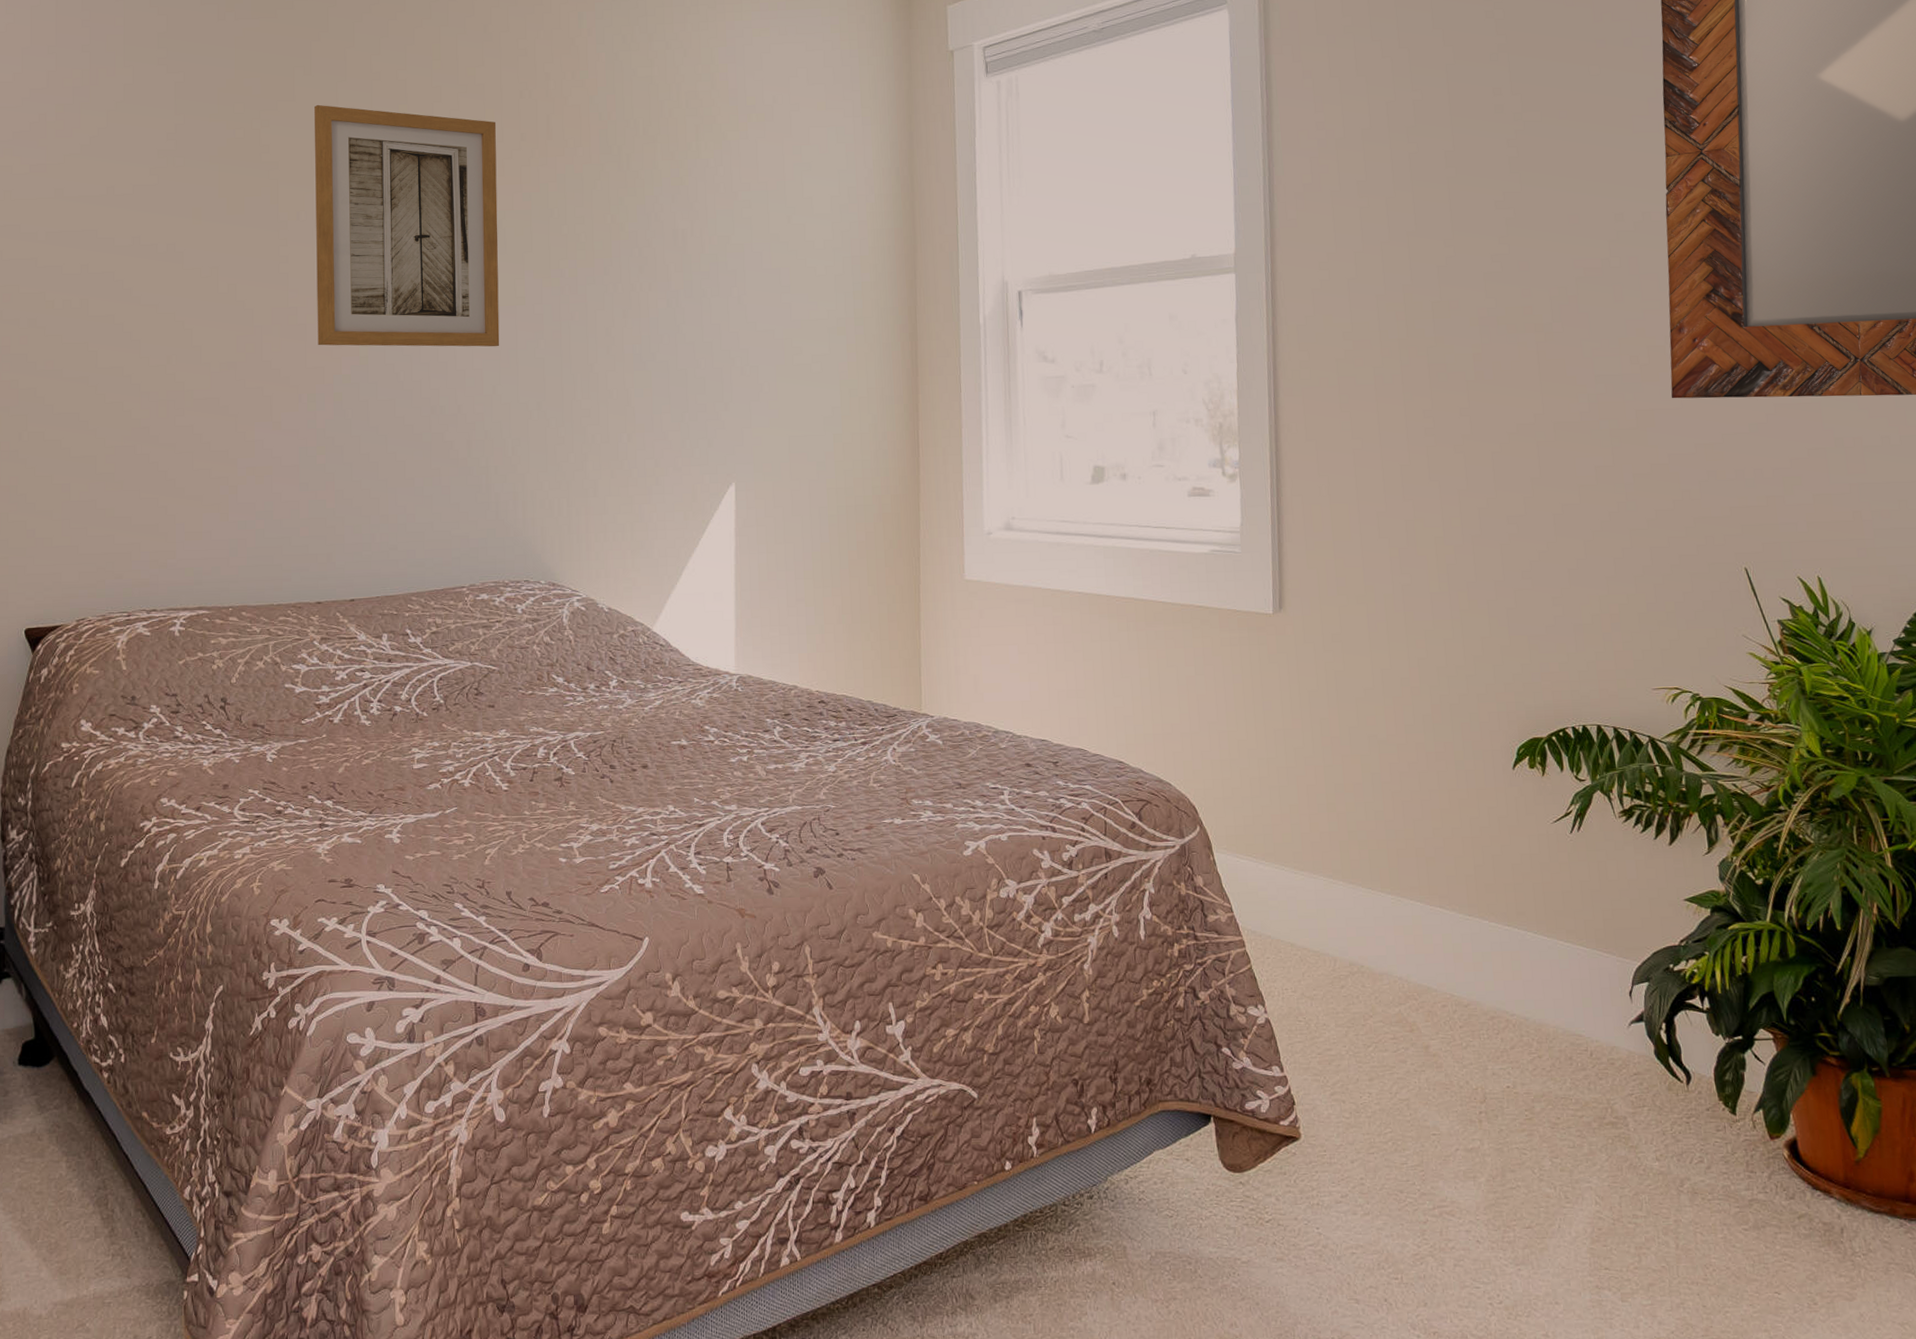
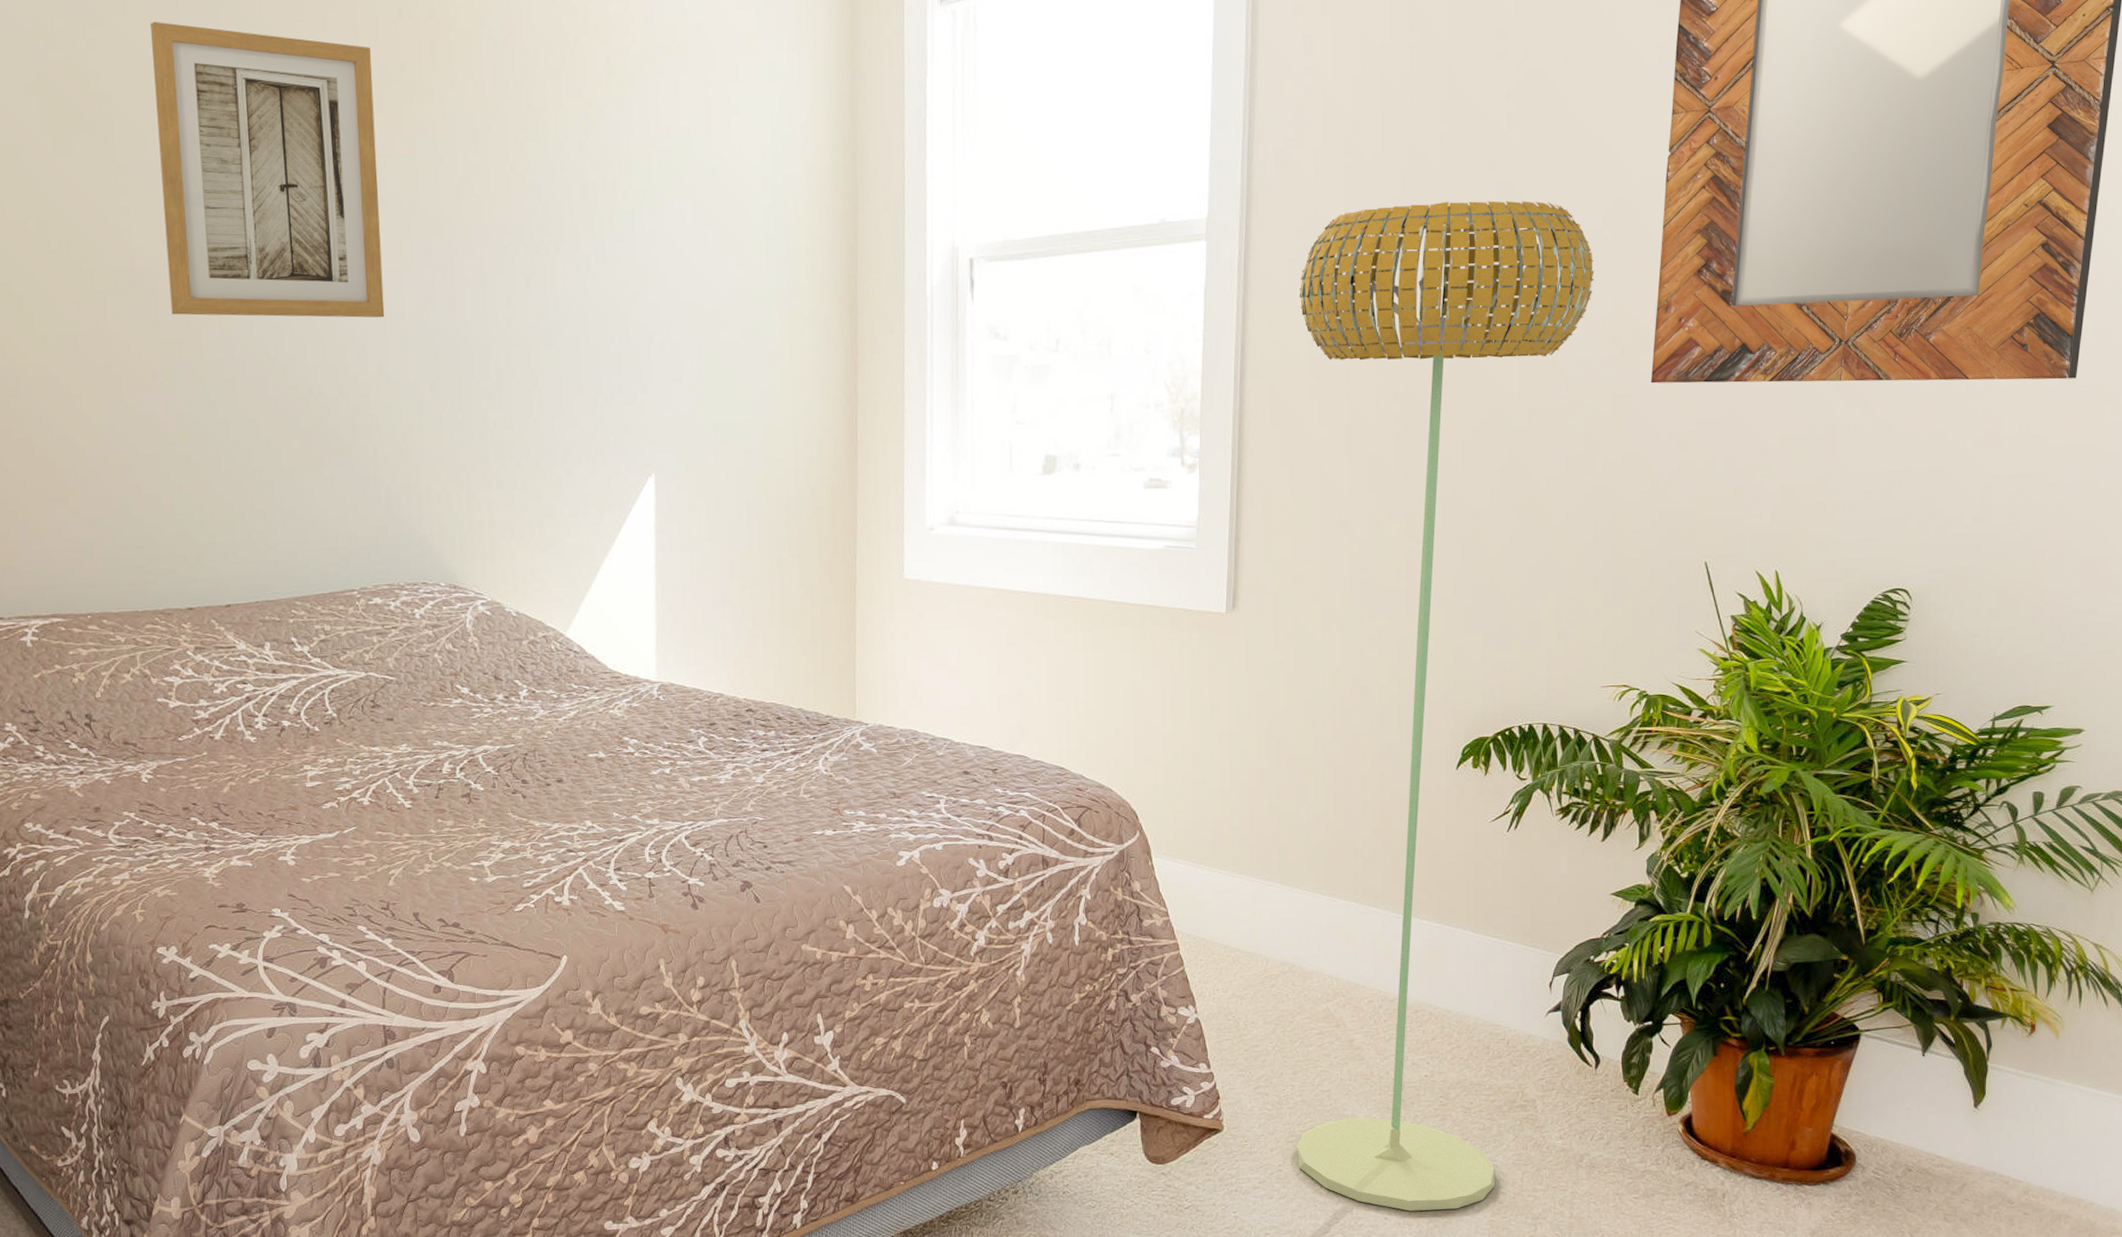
floor lamp: none [1325,234,1607,1235] -> present [1297,201,1595,1211]

